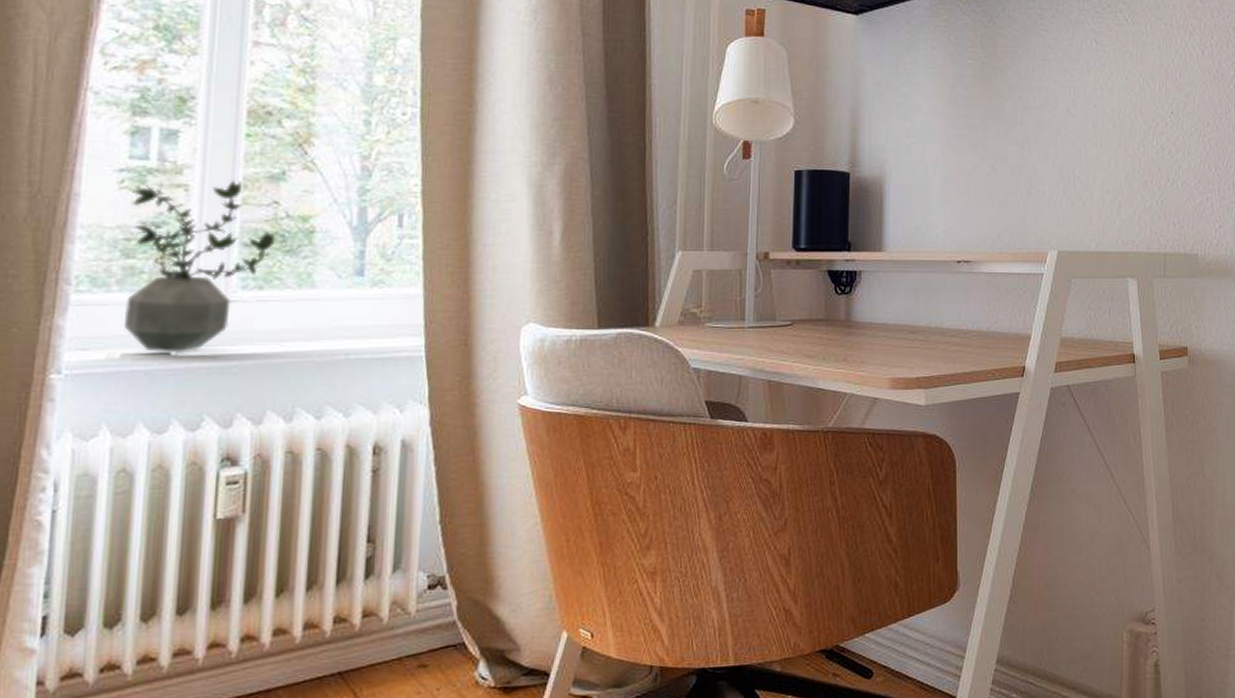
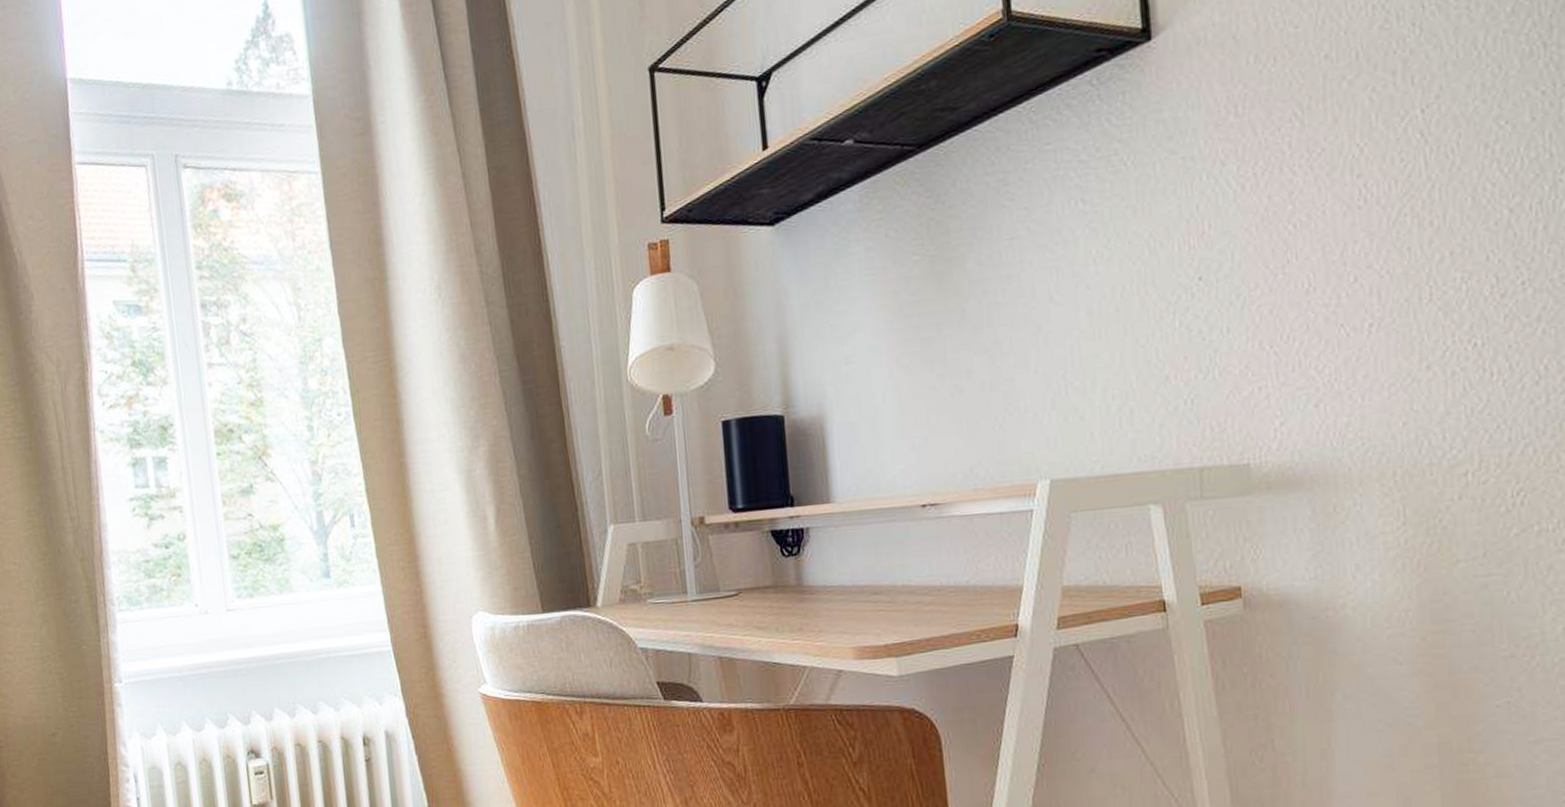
potted plant: present [124,181,276,353] -> none [143,498,256,660]

